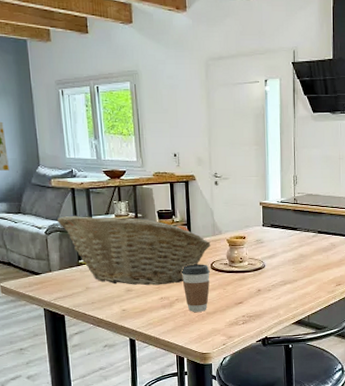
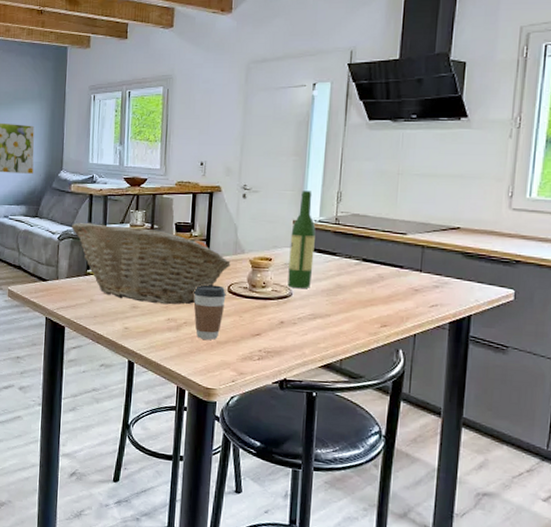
wine bottle: none [259,176,280,260] -> present [287,190,316,288]

